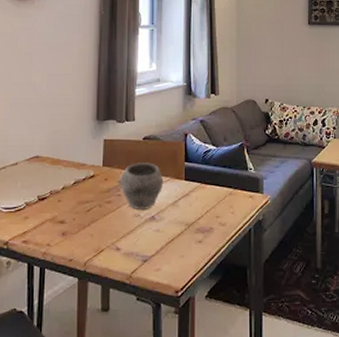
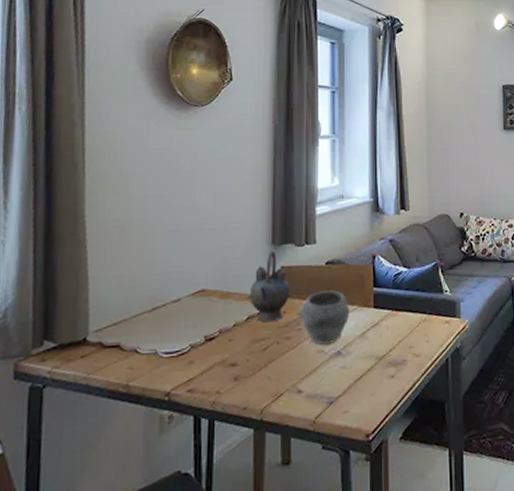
teapot: none [74,125,112,188] -> present [247,251,290,323]

